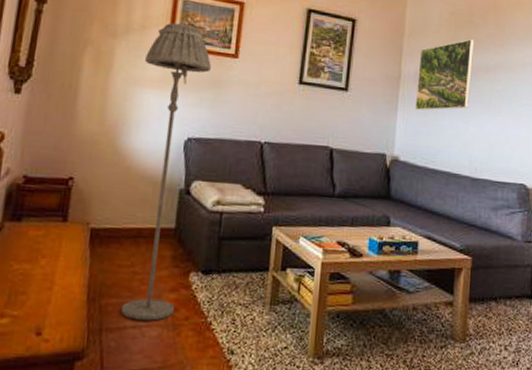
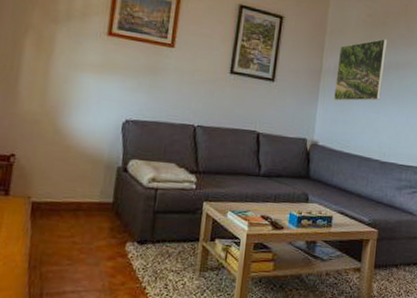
floor lamp: present [120,22,211,321] -> none [60,12,149,286]

